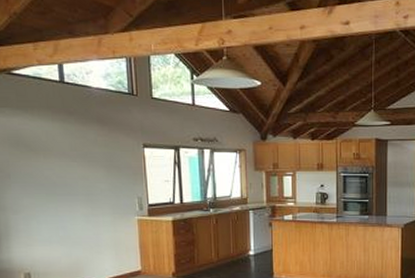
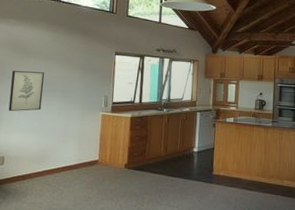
wall art: none [19,173,64,222] -> present [8,71,44,112]

